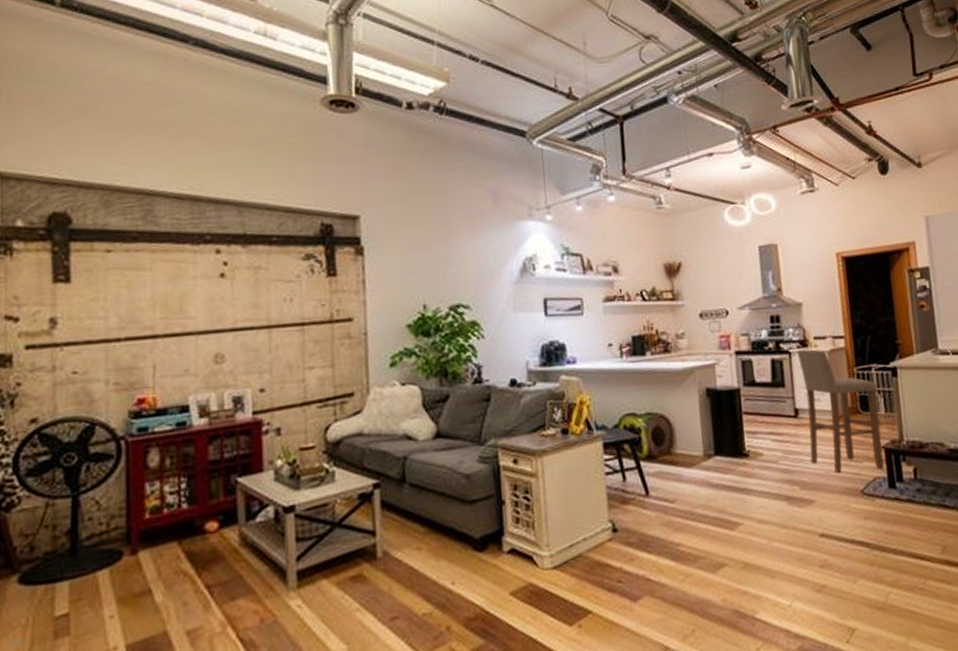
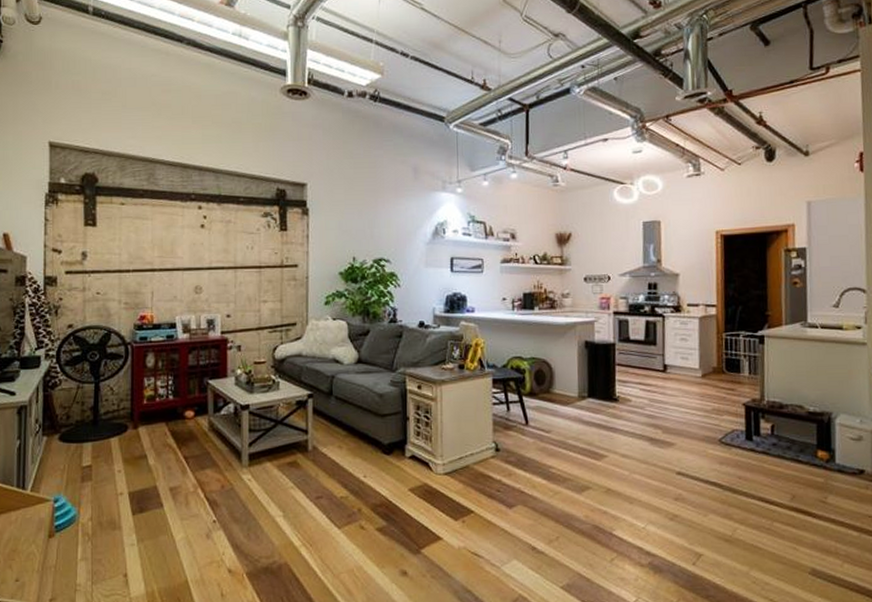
bar stool: present [797,349,884,473] -> none [671,314,743,424]

